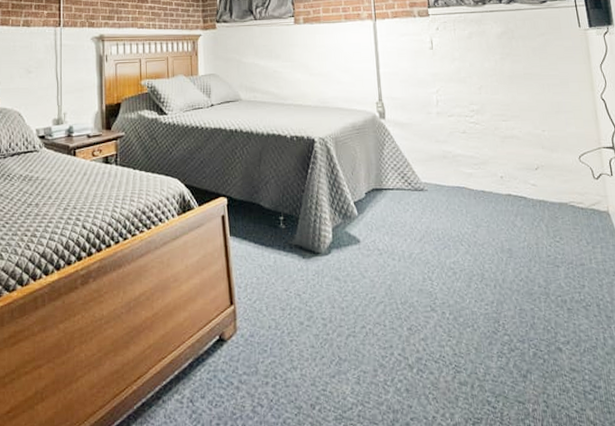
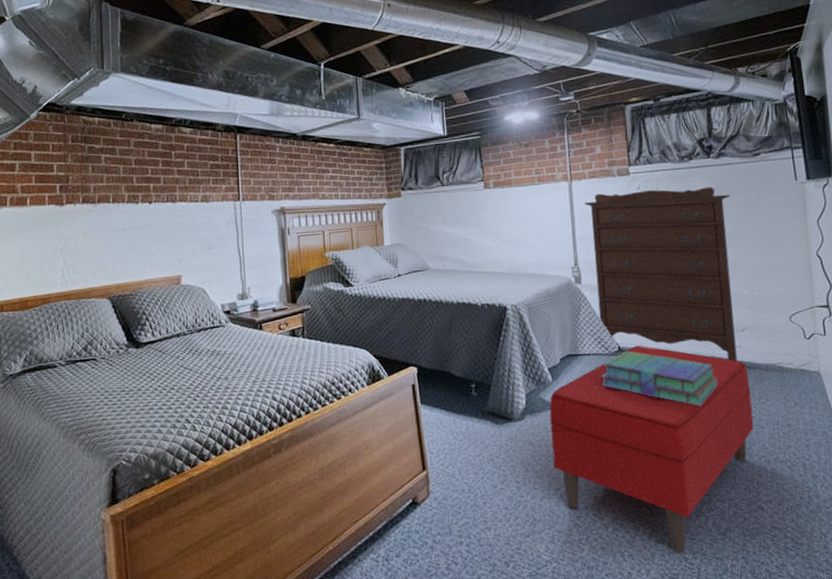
bench: none [355,181,550,397] -> present [549,345,754,554]
dresser: none [388,30,532,200] -> present [585,187,738,362]
stack of books: none [404,186,515,243] -> present [601,350,718,406]

